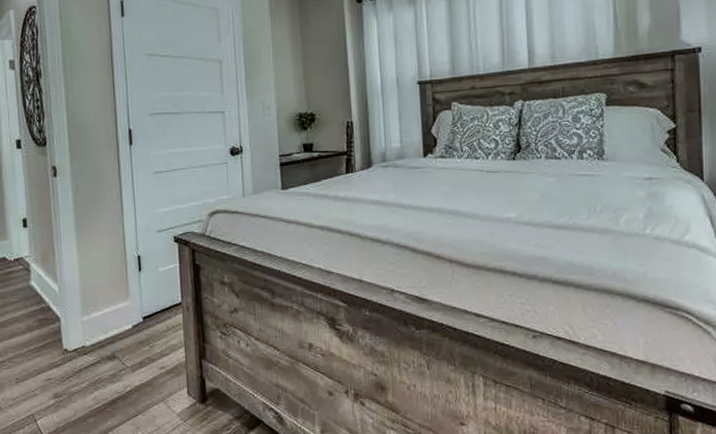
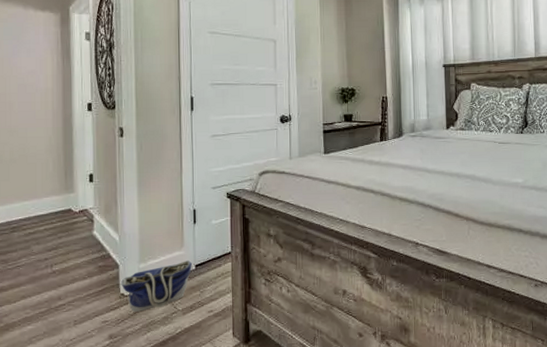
tote bag: none [62,312,139,369] -> present [120,261,192,312]

